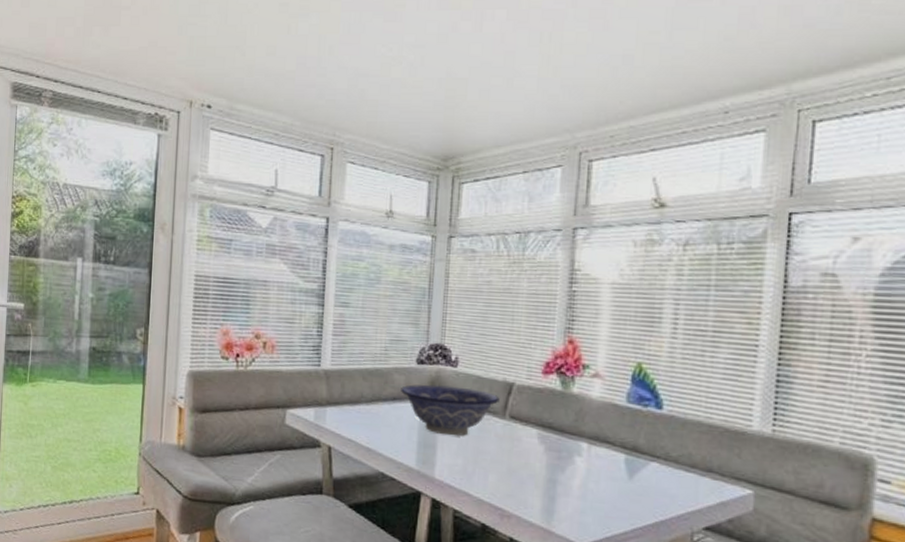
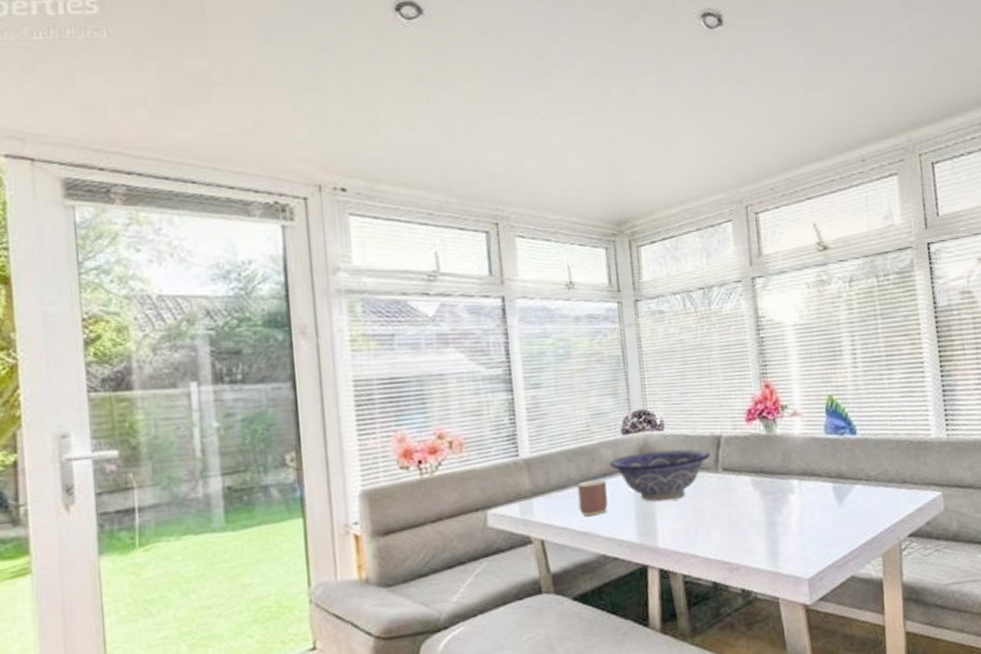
mug: none [366,400,395,435] -> present [577,479,608,516]

